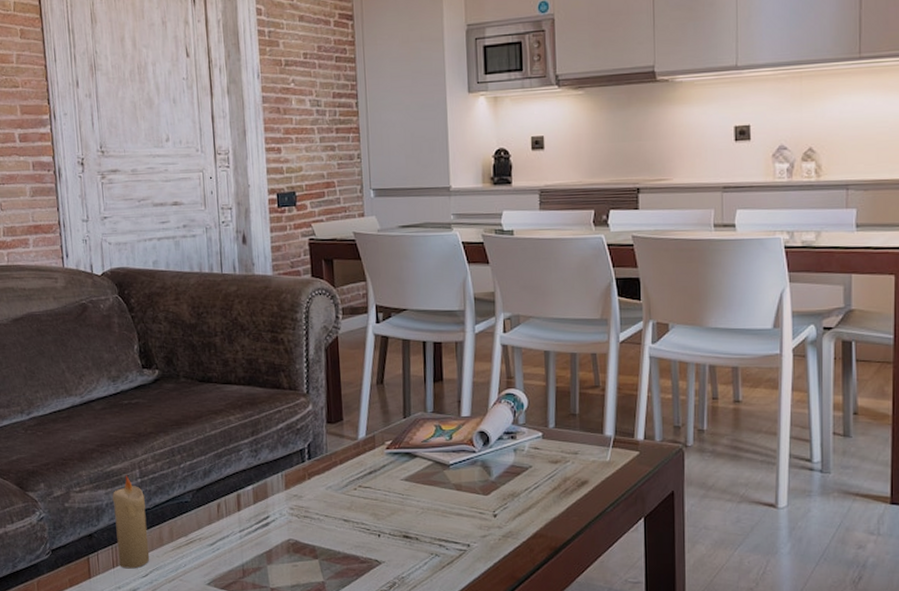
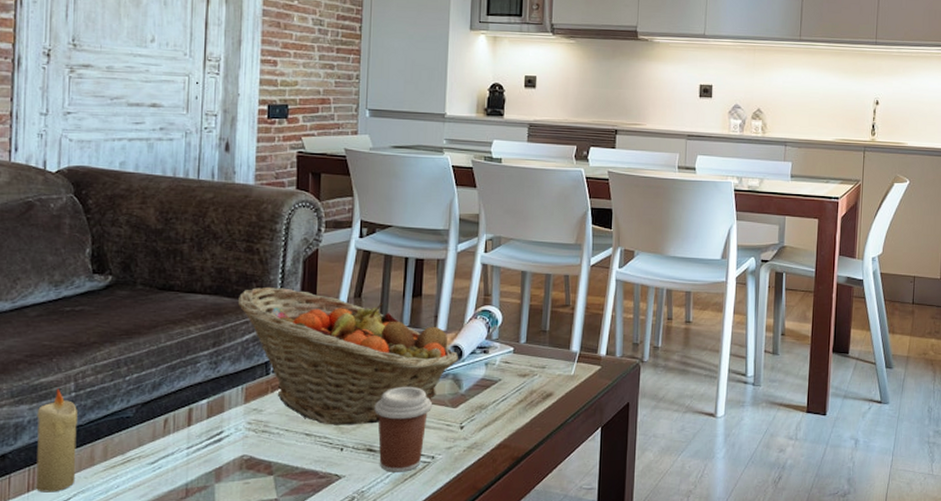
fruit basket: none [269,376,487,512] -> present [237,287,459,425]
coffee cup: none [406,473,463,560] -> present [374,386,432,472]

